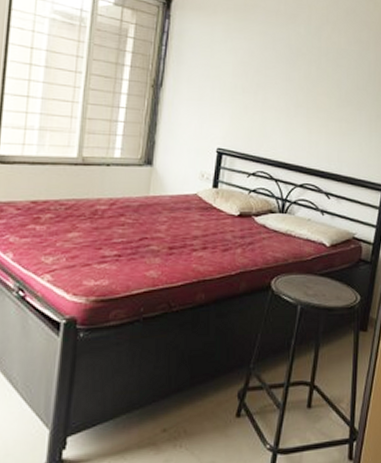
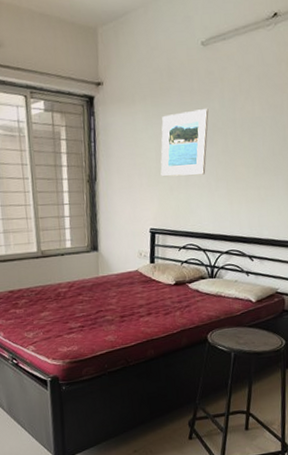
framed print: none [236,31,294,98] -> present [160,109,209,177]

